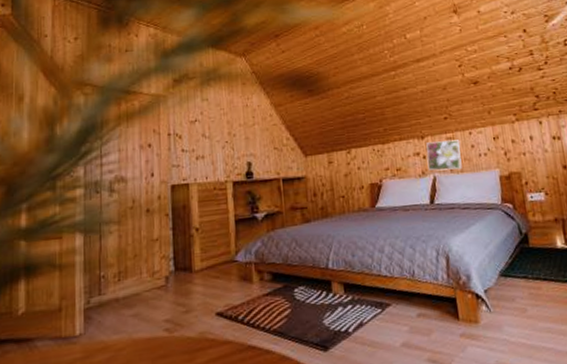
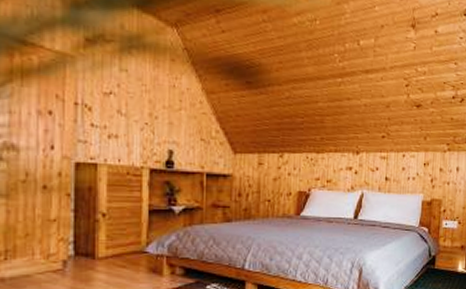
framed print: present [426,140,462,171] -> none [358,158,393,190]

